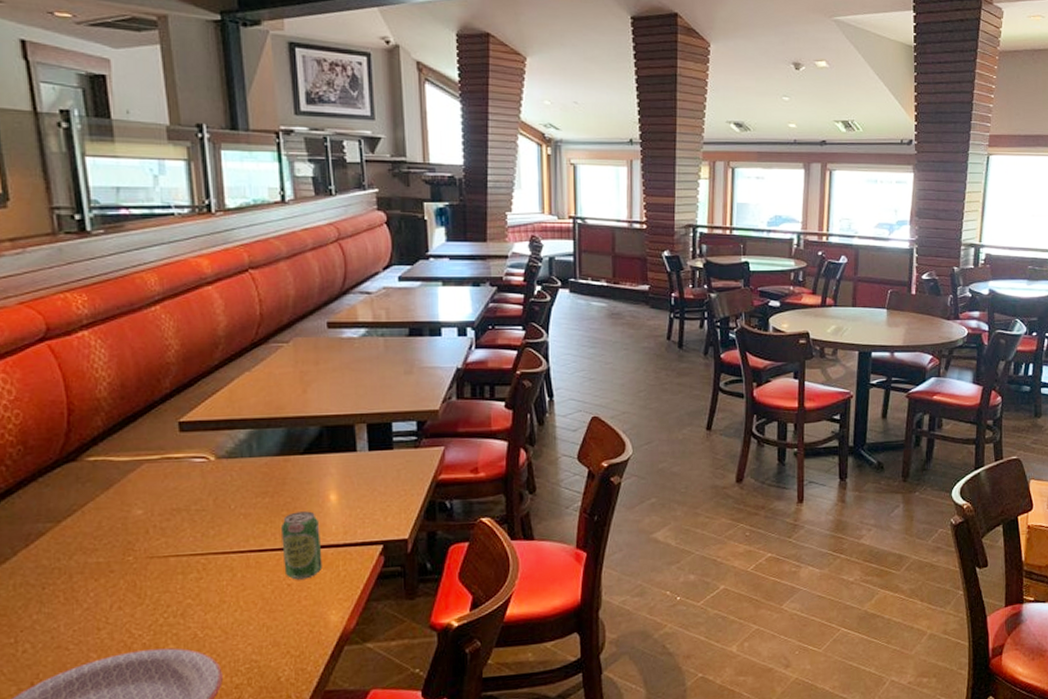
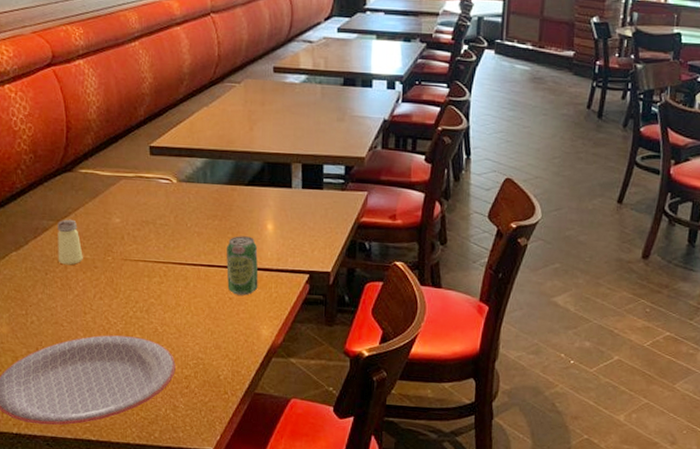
saltshaker: none [58,518,94,574] -> present [58,219,83,265]

